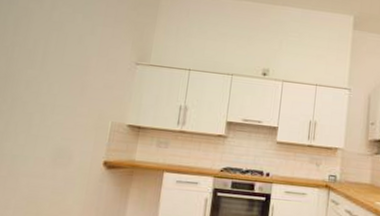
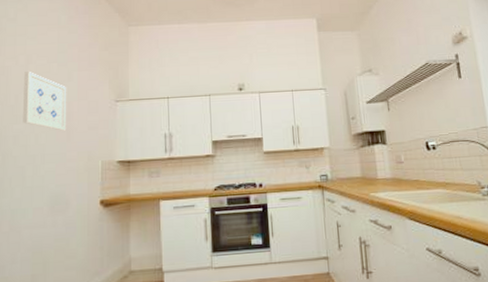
wall art: none [38,16,89,85] -> present [23,71,67,131]

